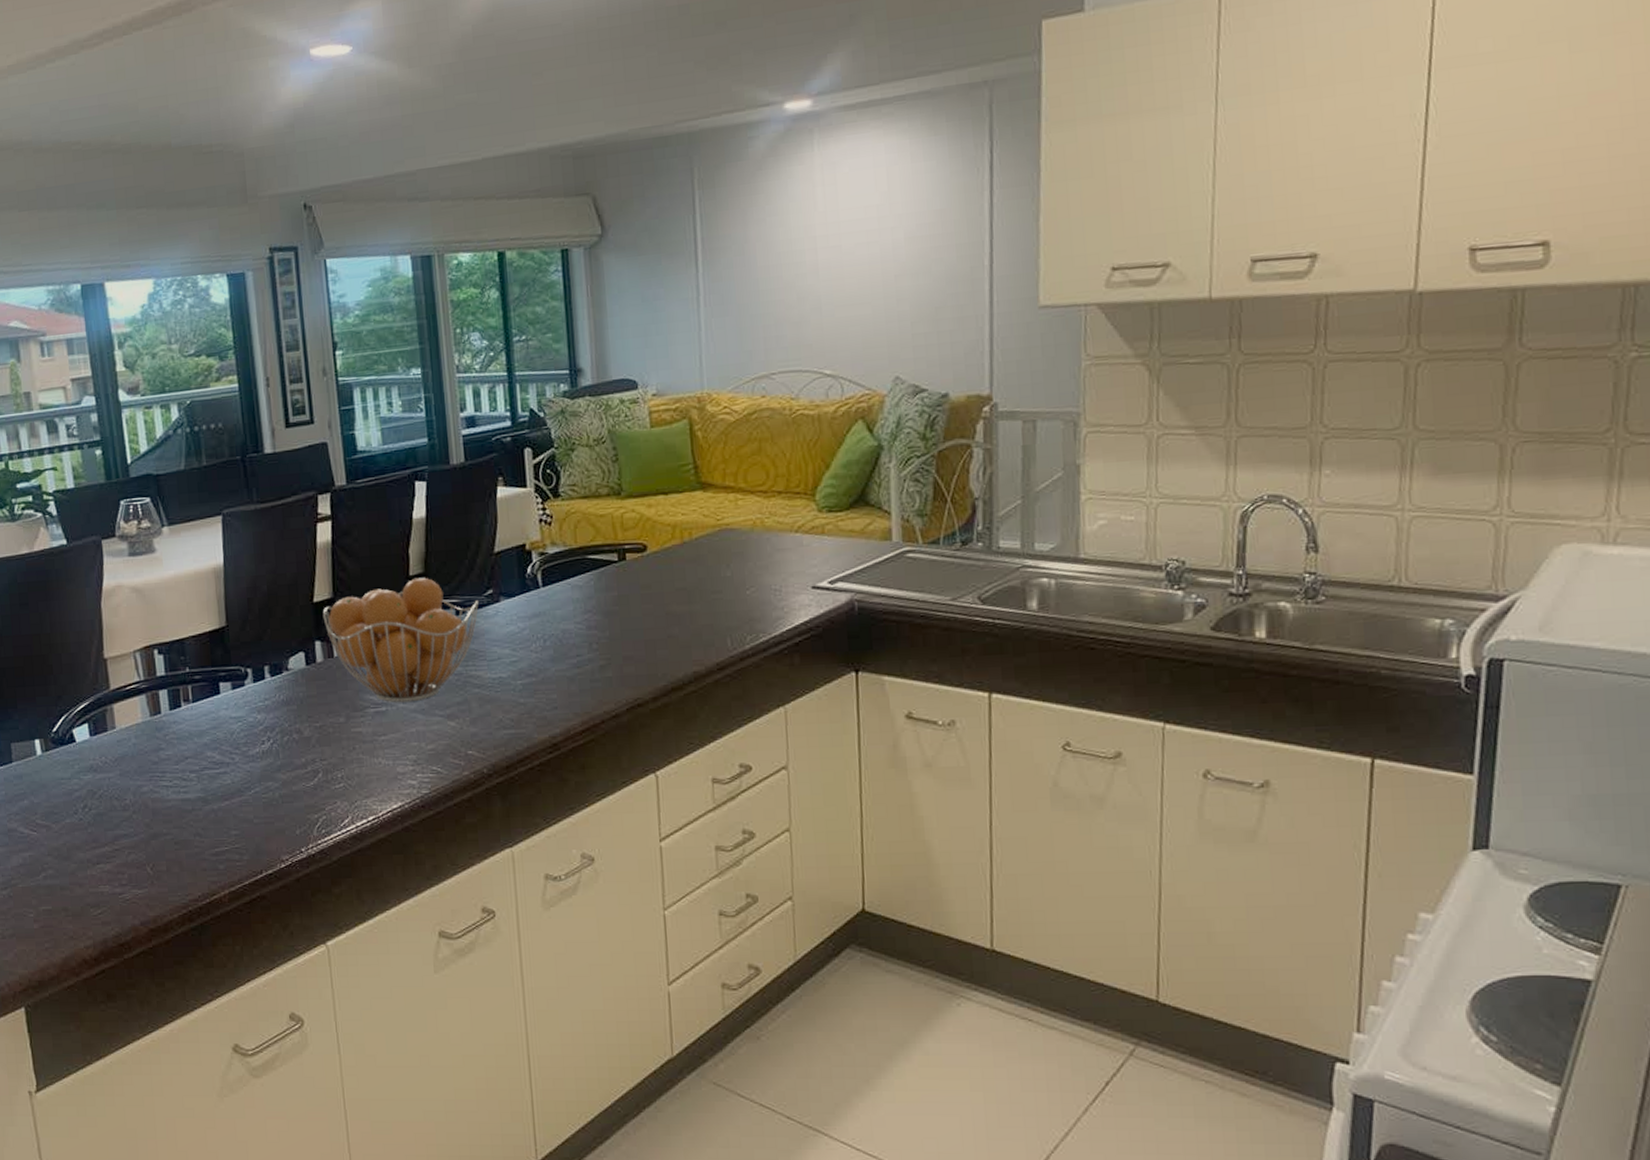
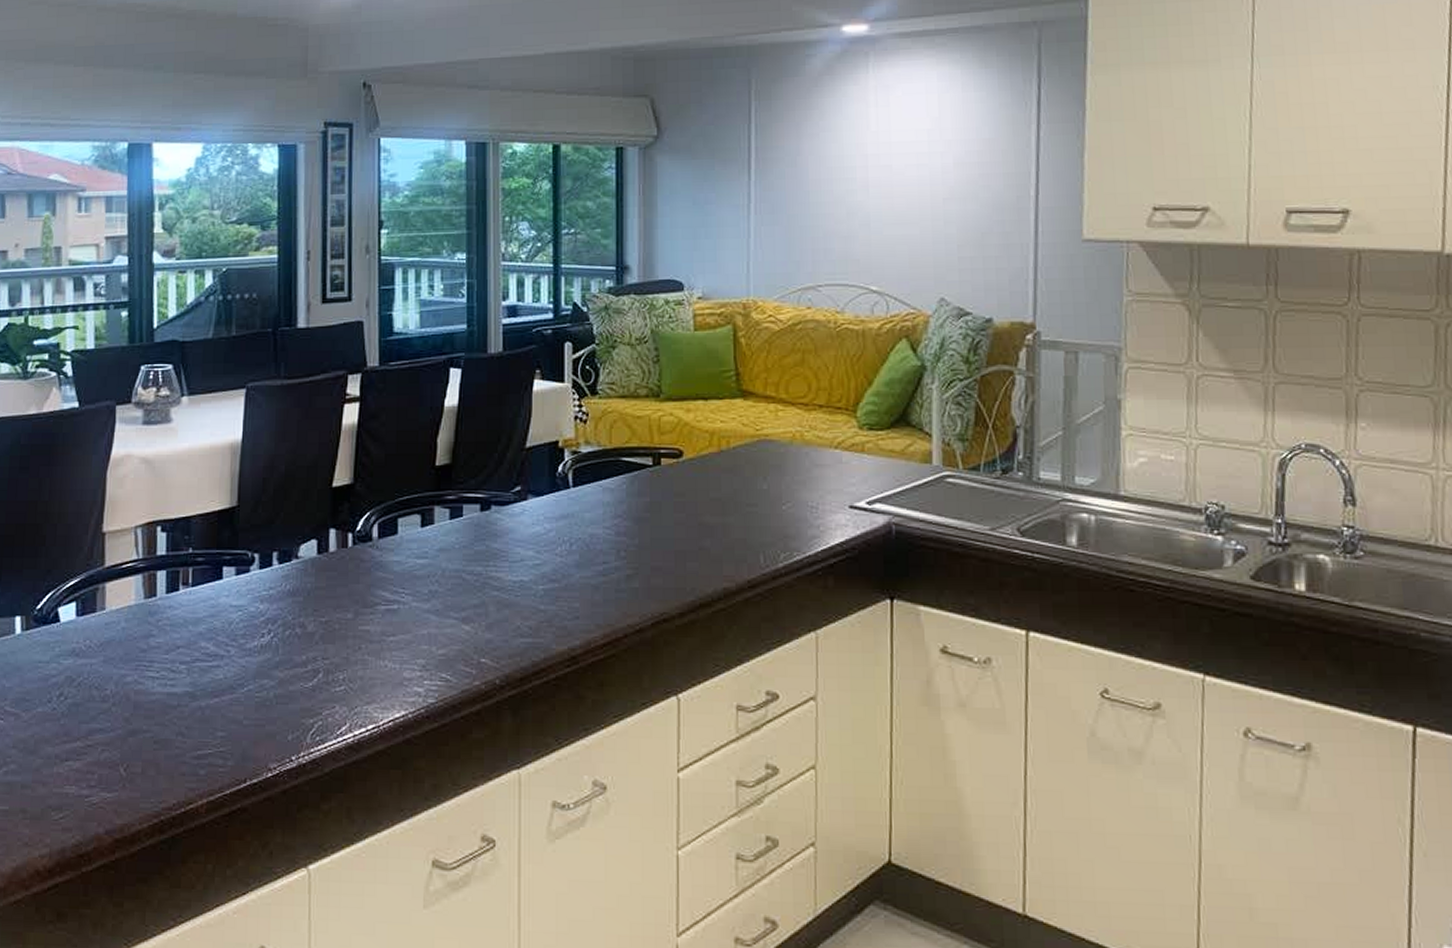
fruit basket: present [322,577,480,703] -> none [340,468,506,602]

